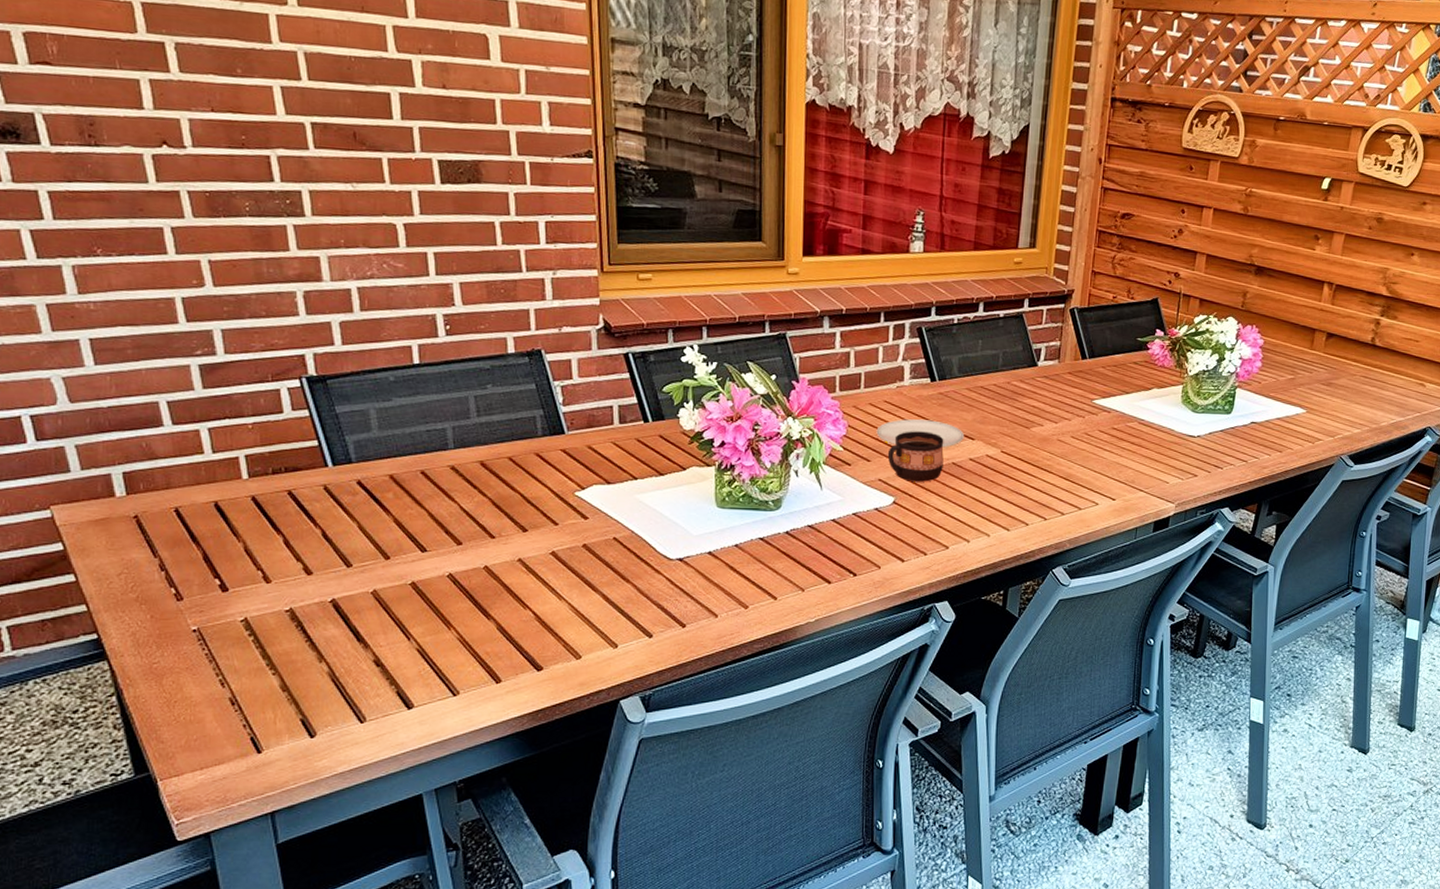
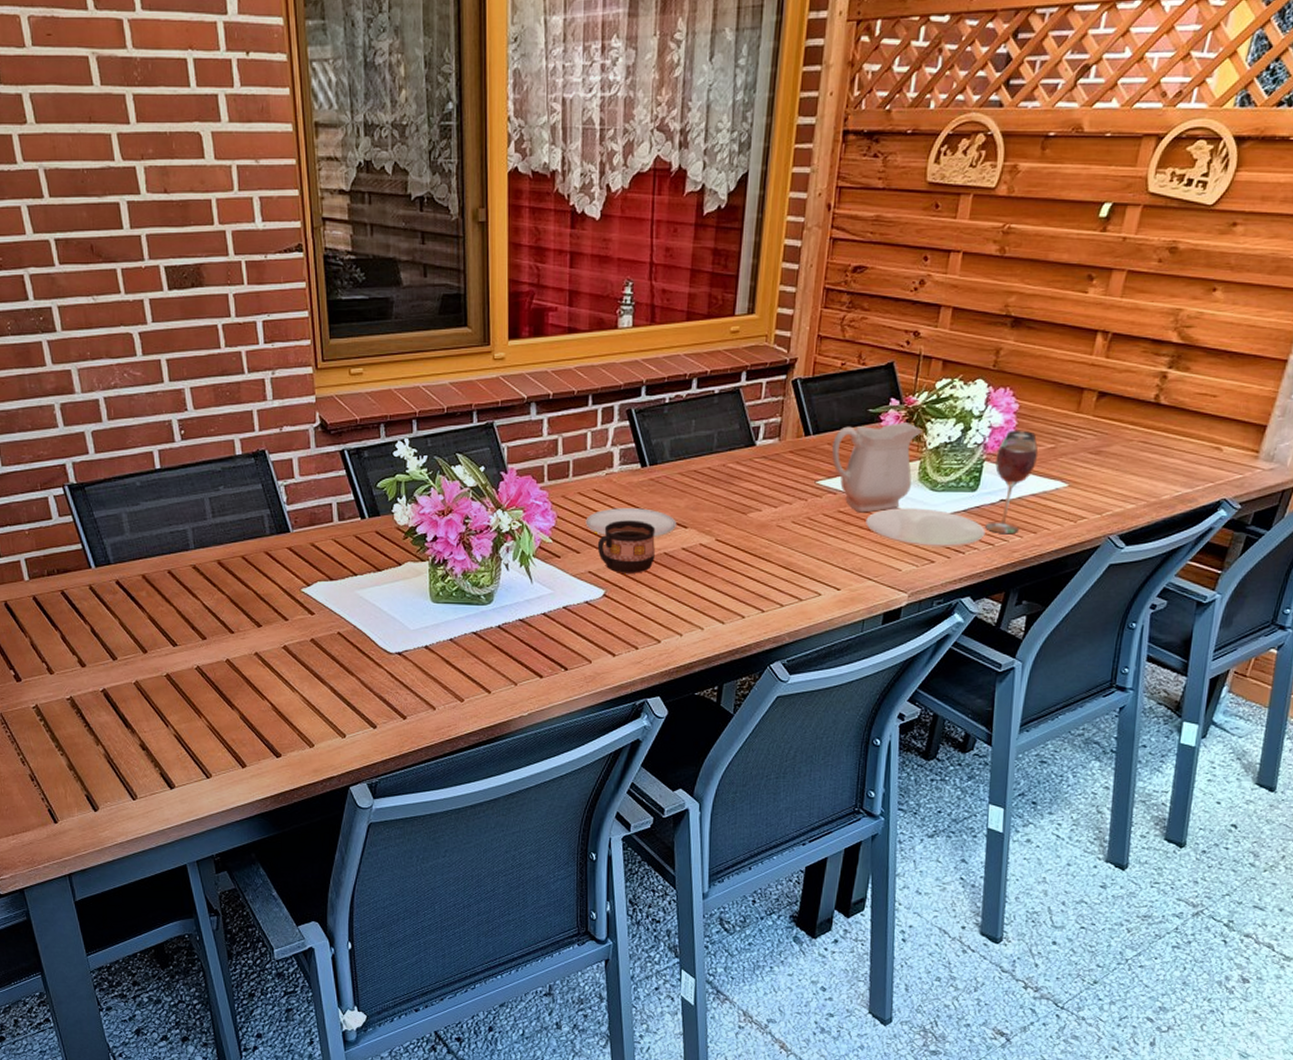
pitcher: none [1105,351,1184,430] -> present [831,423,923,513]
plate: none [1137,427,1240,463] -> present [866,508,985,548]
wineglass: none [1240,362,1281,452] -> present [985,430,1039,533]

